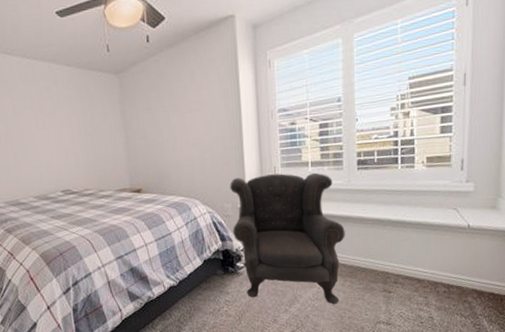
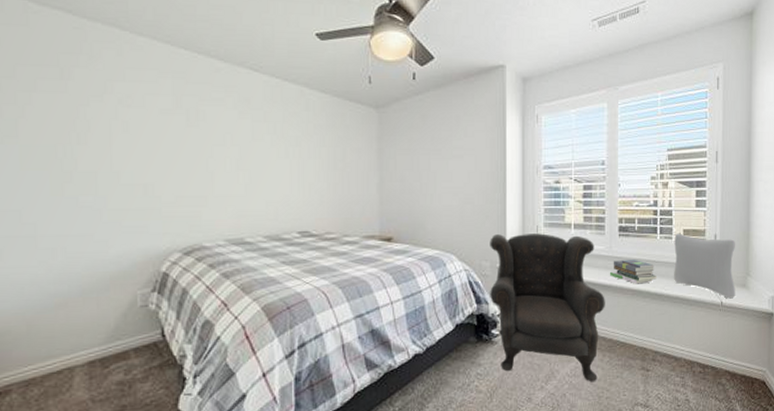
books: none [348,190,398,214] -> present [609,260,657,284]
cushion: none [416,161,486,221] -> present [674,233,736,299]

